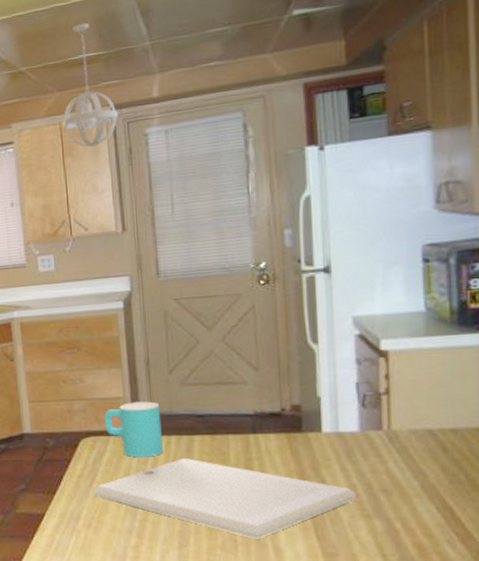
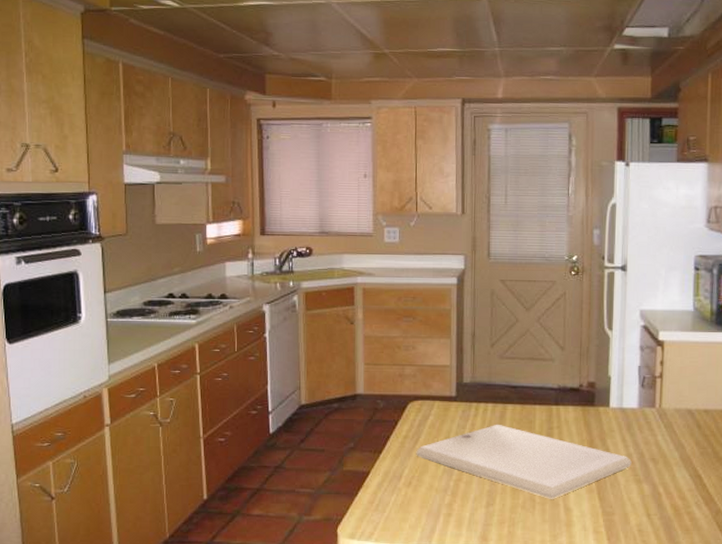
pendant light: present [63,22,118,147] -> none [418,19,467,133]
cup: present [104,401,163,458] -> none [431,371,481,422]

